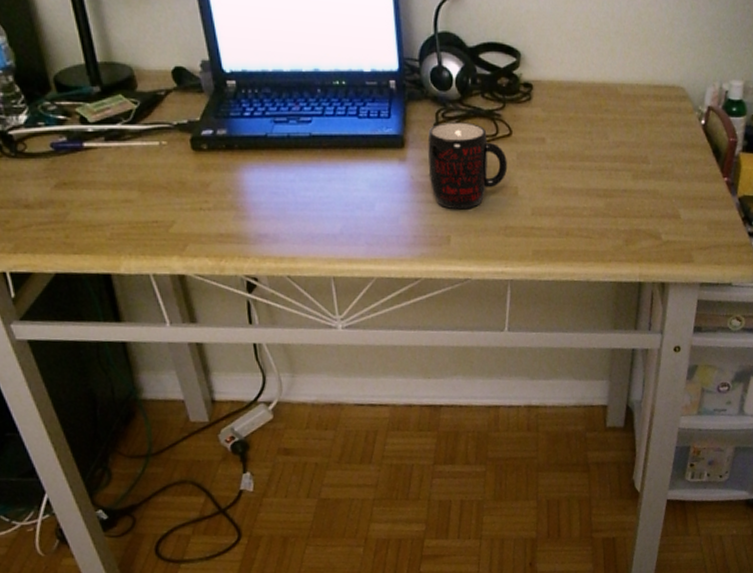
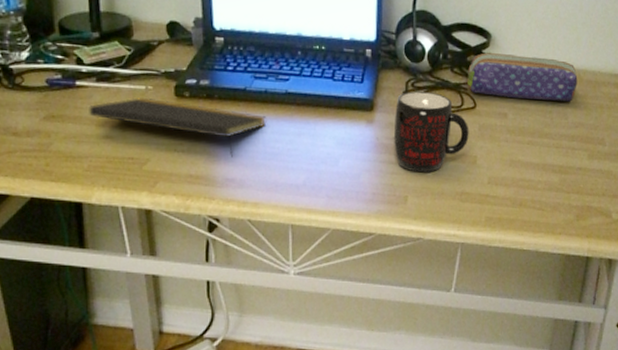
notepad: none [102,154,293,211] -> present [89,97,267,157]
pencil case: none [499,73,616,122] -> present [466,52,578,102]

